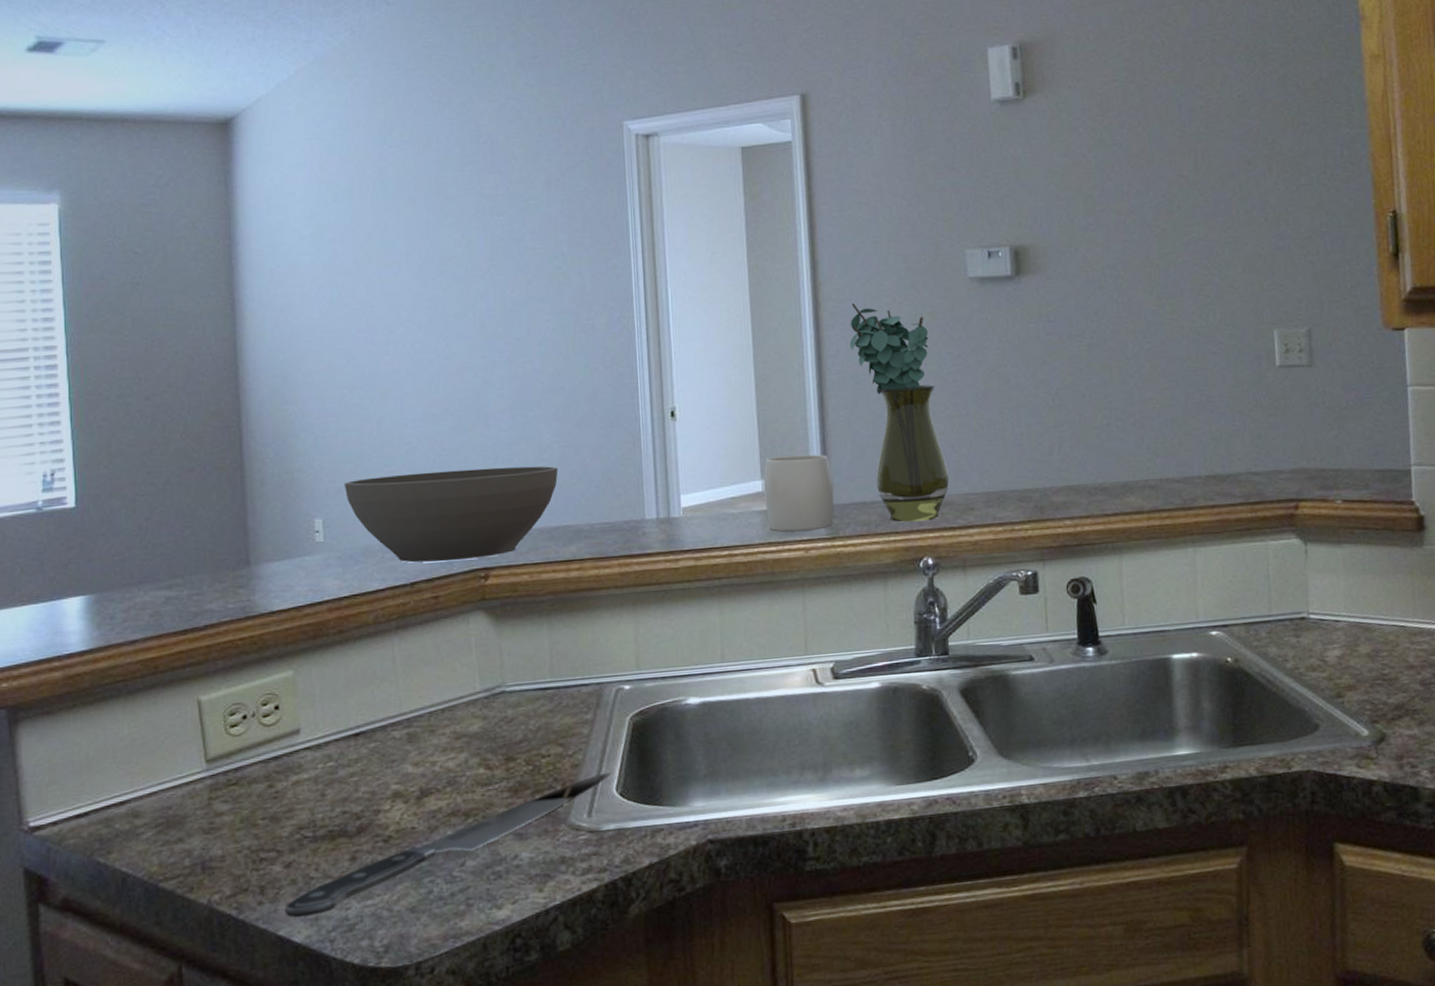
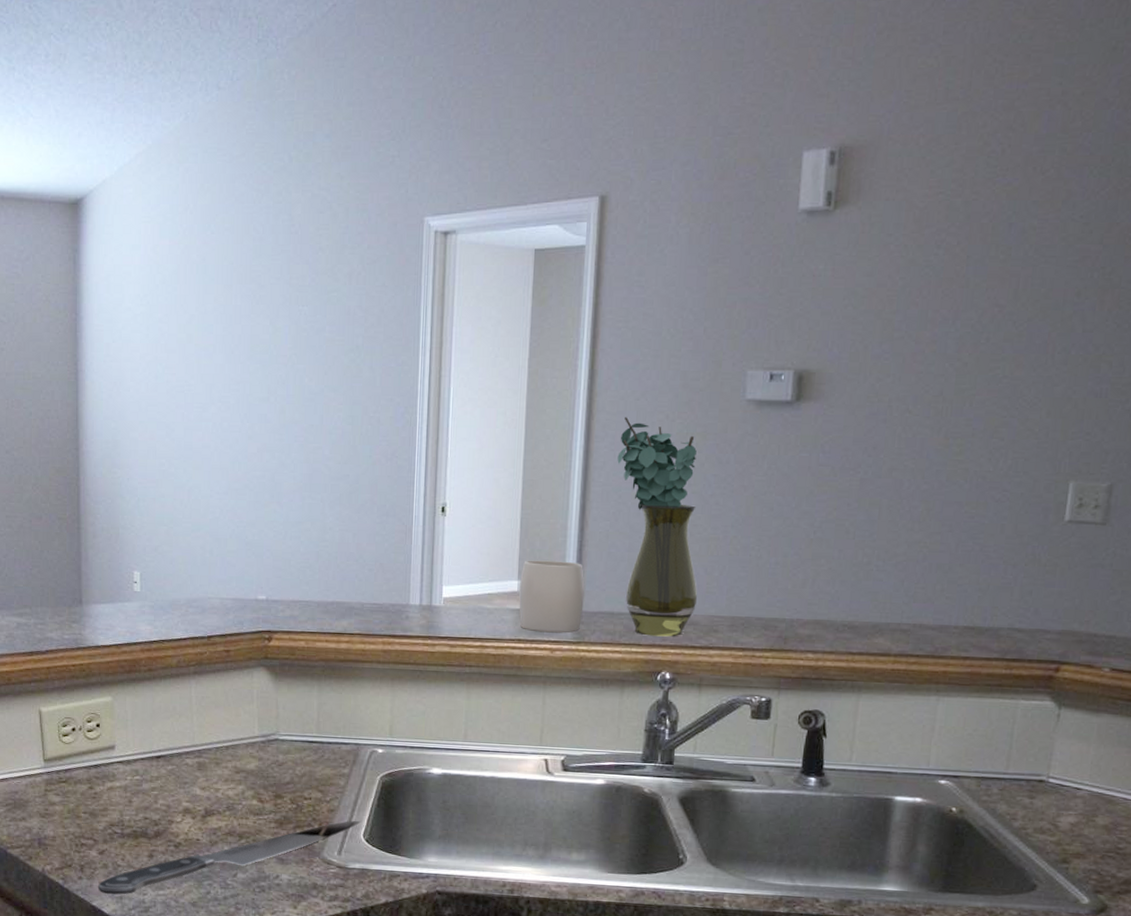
bowl: present [344,466,559,563] -> none [158,540,338,622]

